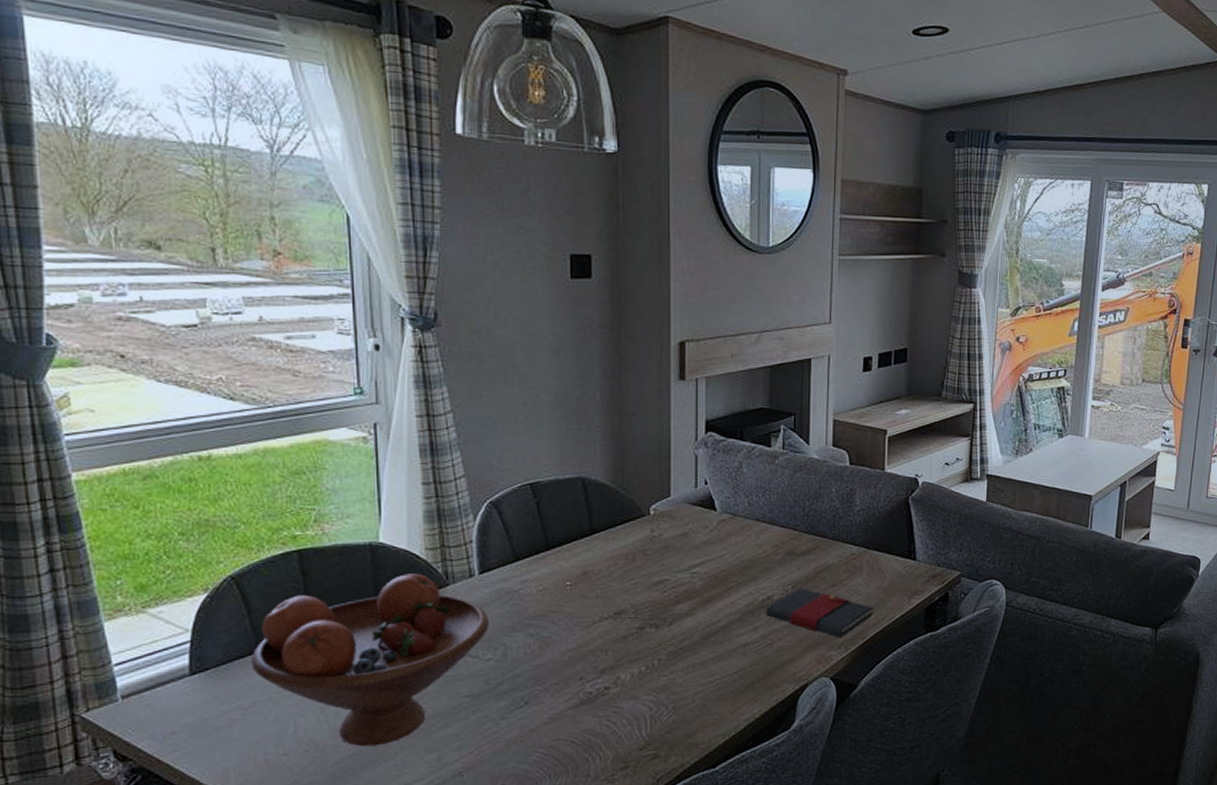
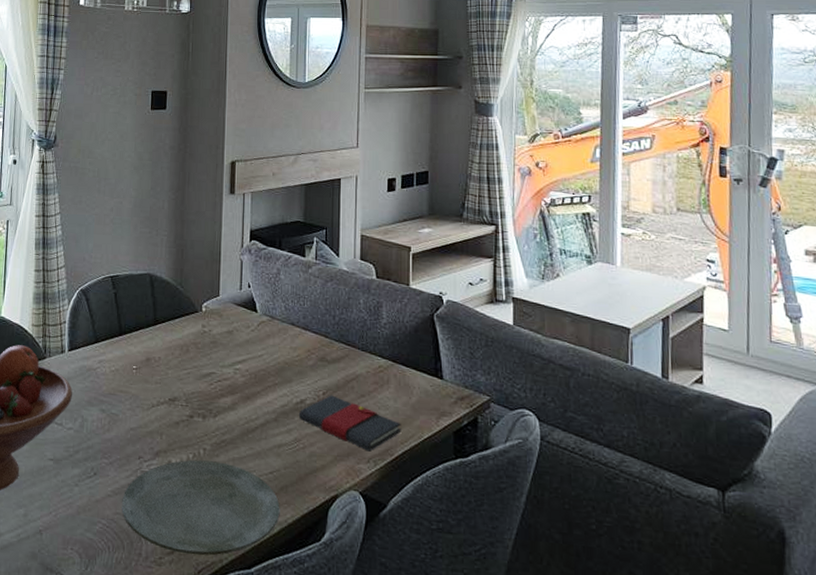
plate: none [562,670,746,767] -> present [122,459,280,556]

